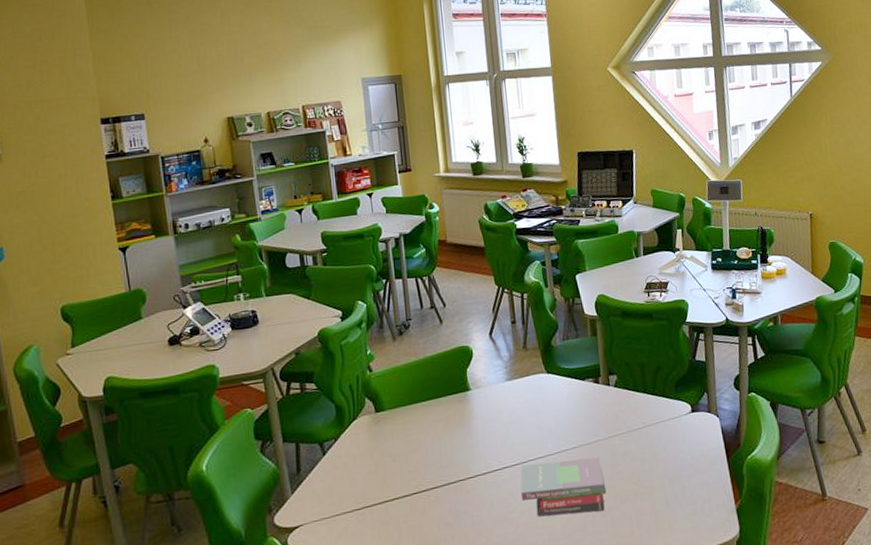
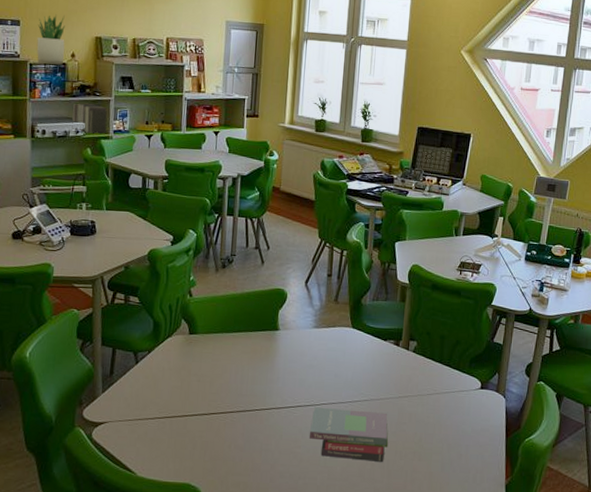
planter: none [163,101,197,155] -> present [36,14,65,65]
books: none [213,187,254,219] -> present [71,103,108,134]

